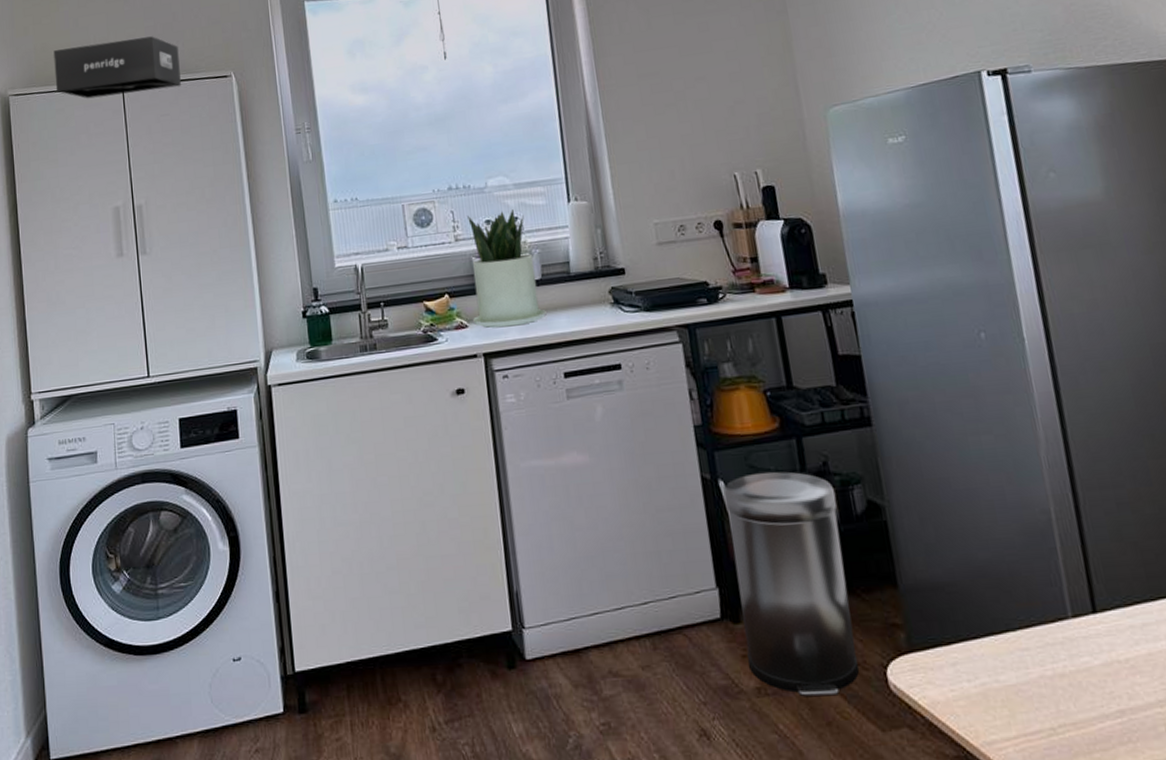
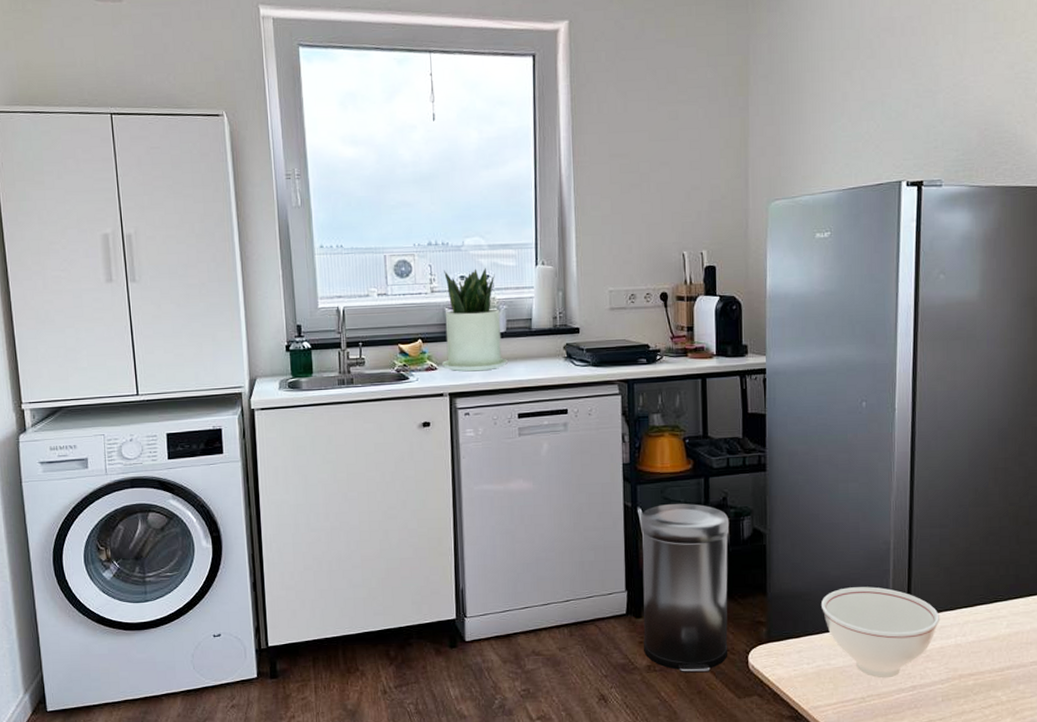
box: present [53,36,181,99] -> none [37,66,172,124]
bowl: none [971,571,1140,700] -> present [820,586,940,678]

